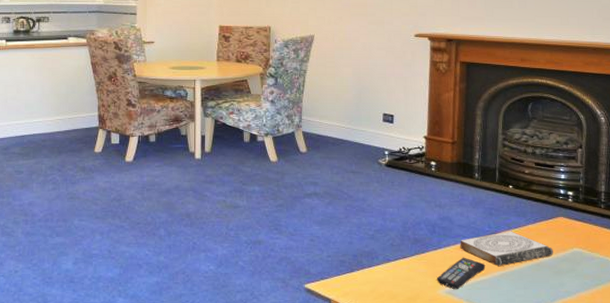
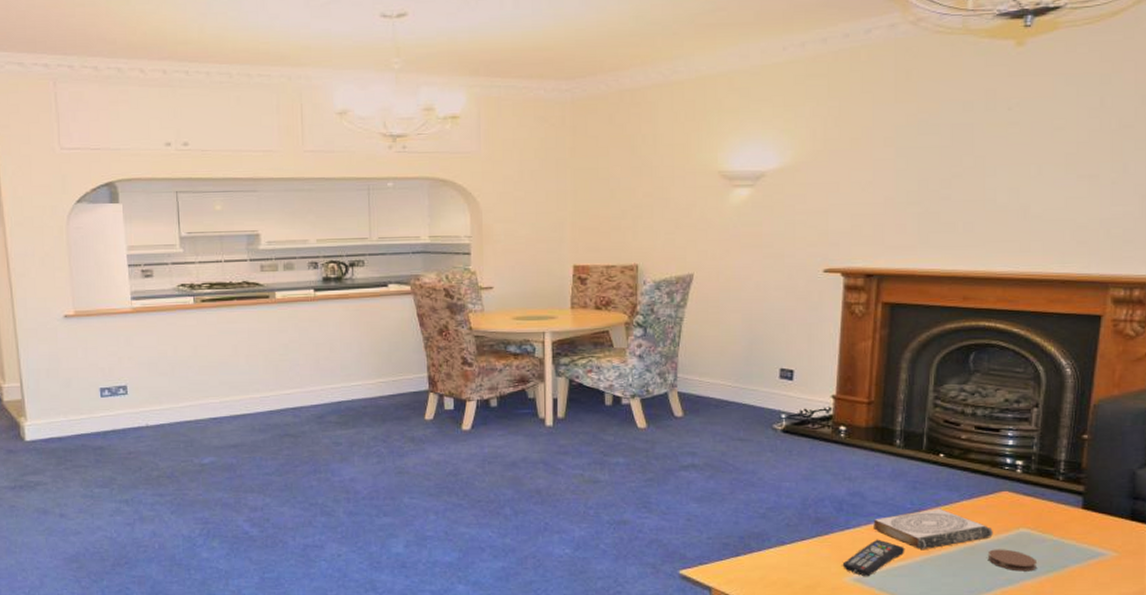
coaster: none [550,265,588,285] -> present [987,549,1036,572]

